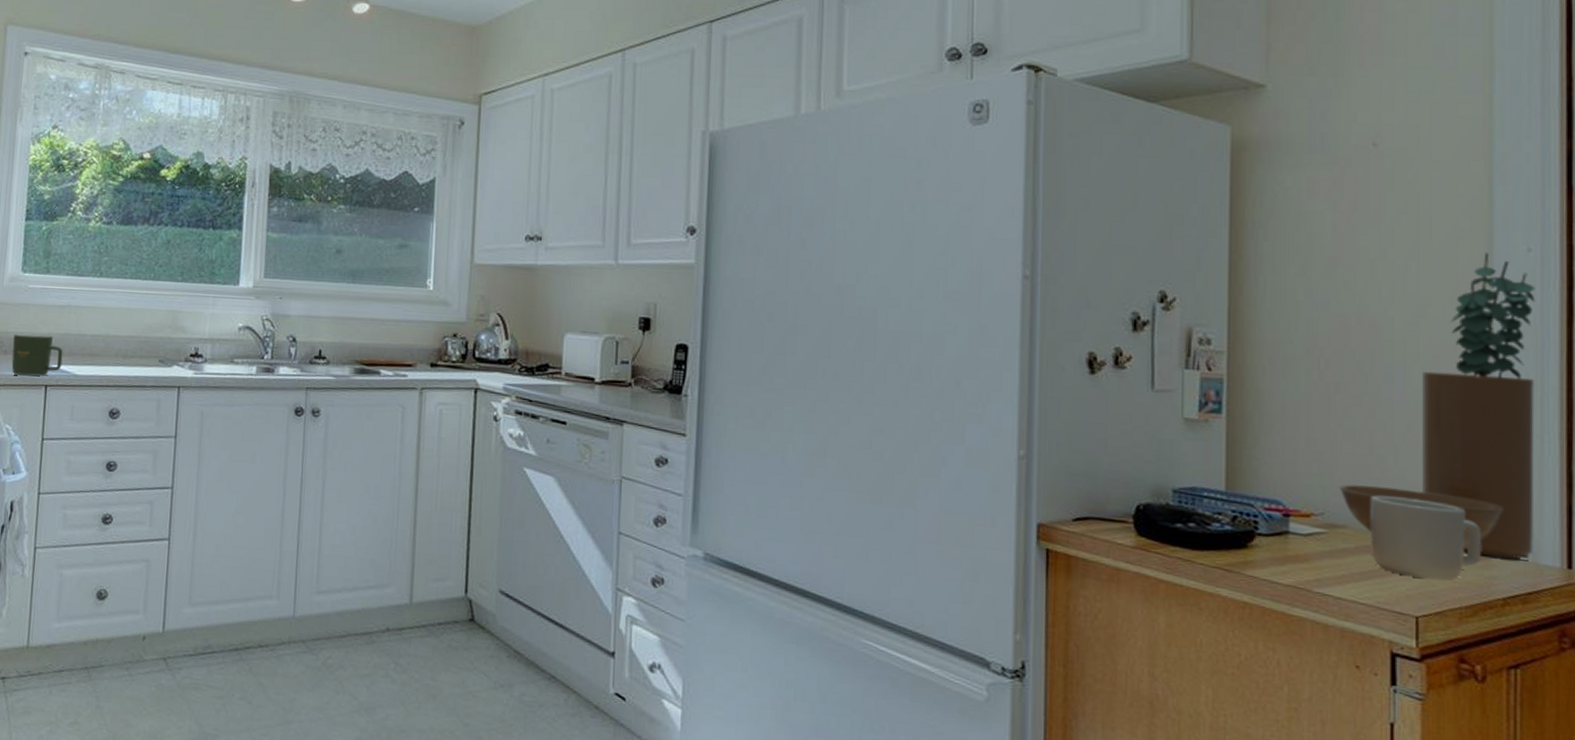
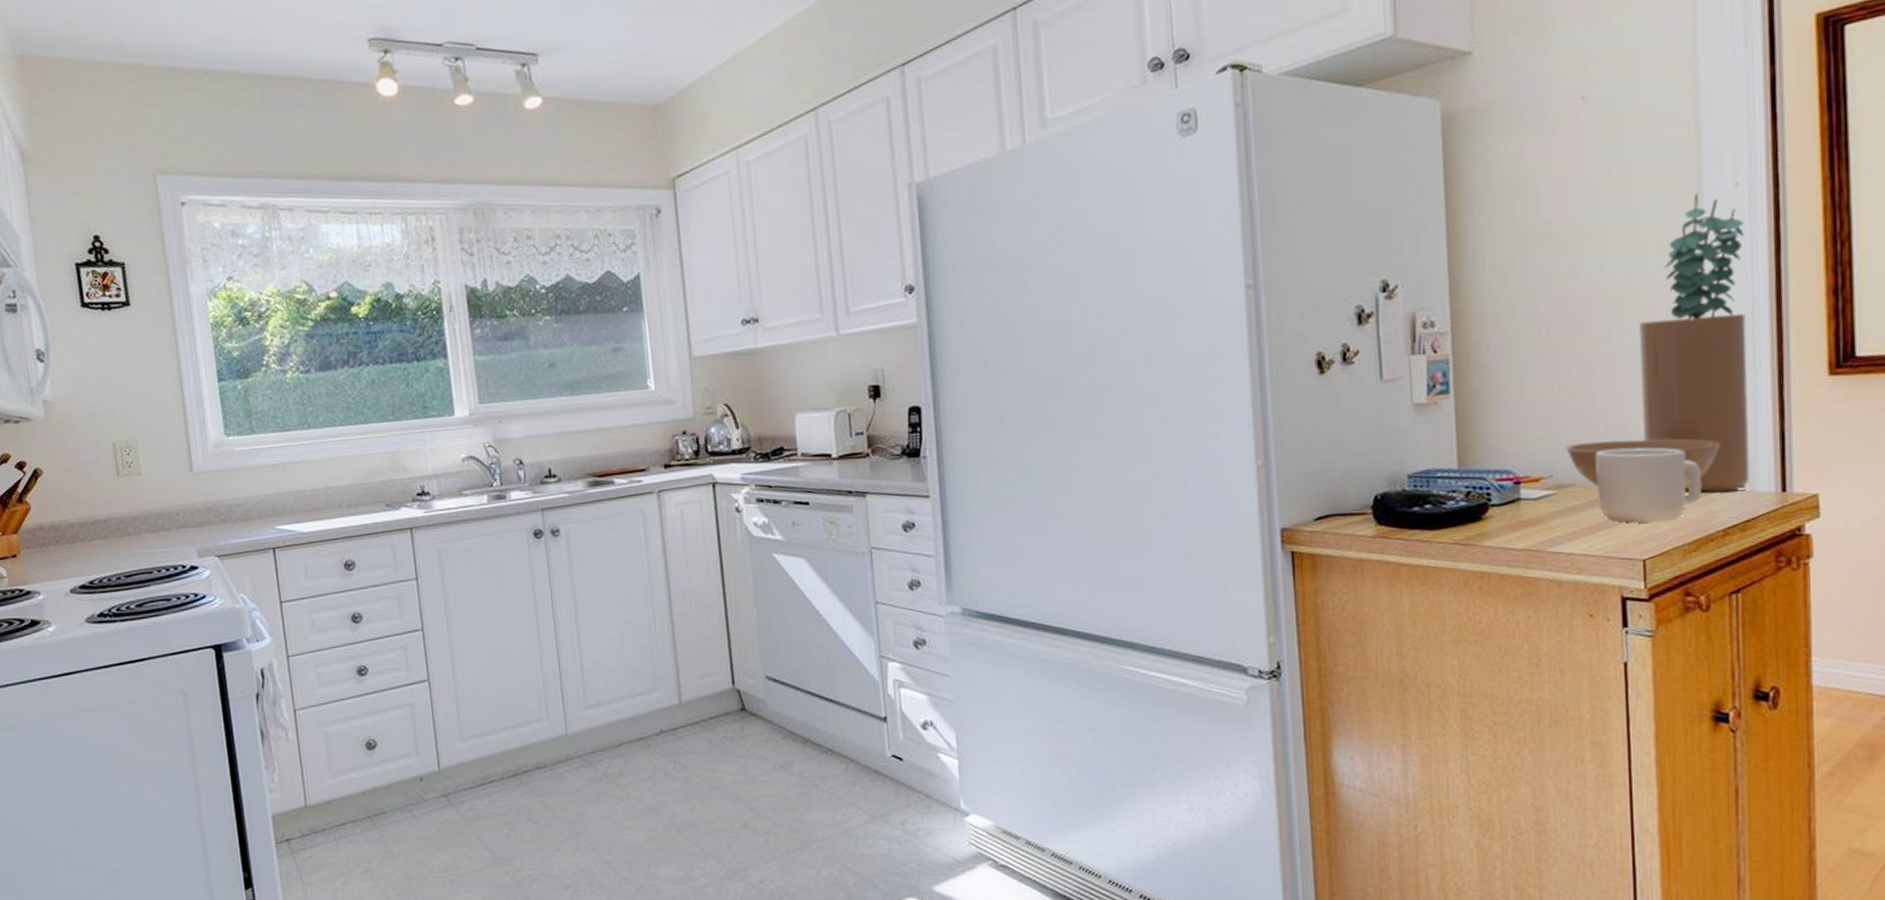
mug: present [11,334,63,377] -> none [230,496,286,544]

